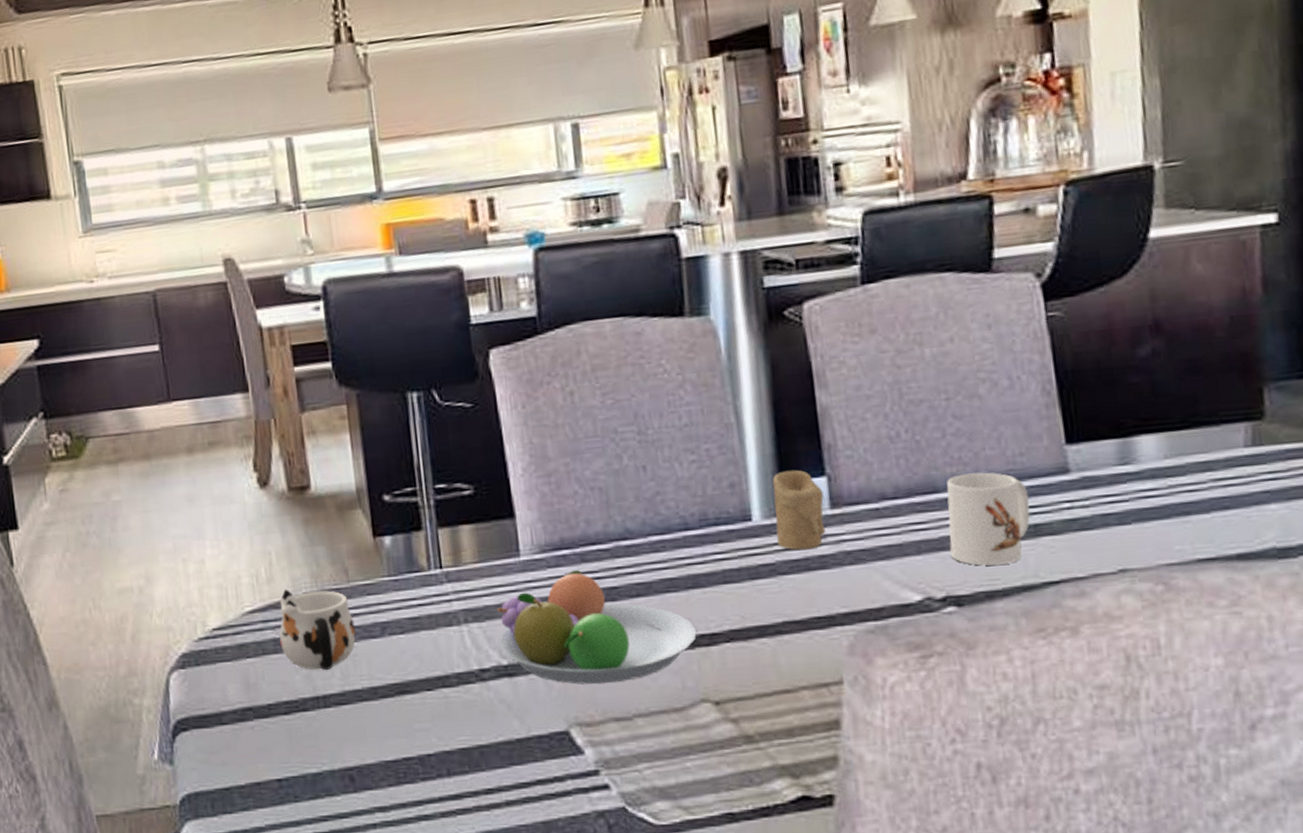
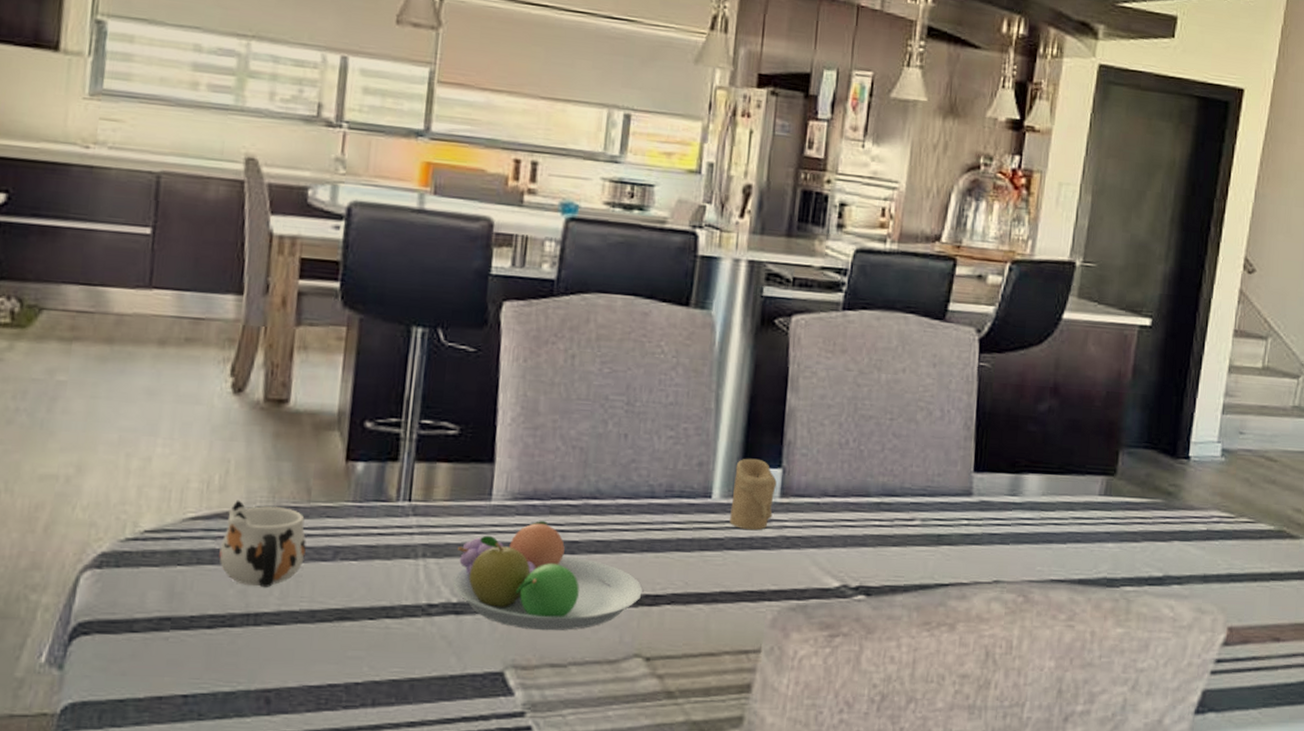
mug: present [946,472,1030,566] -> none [869,484,938,565]

